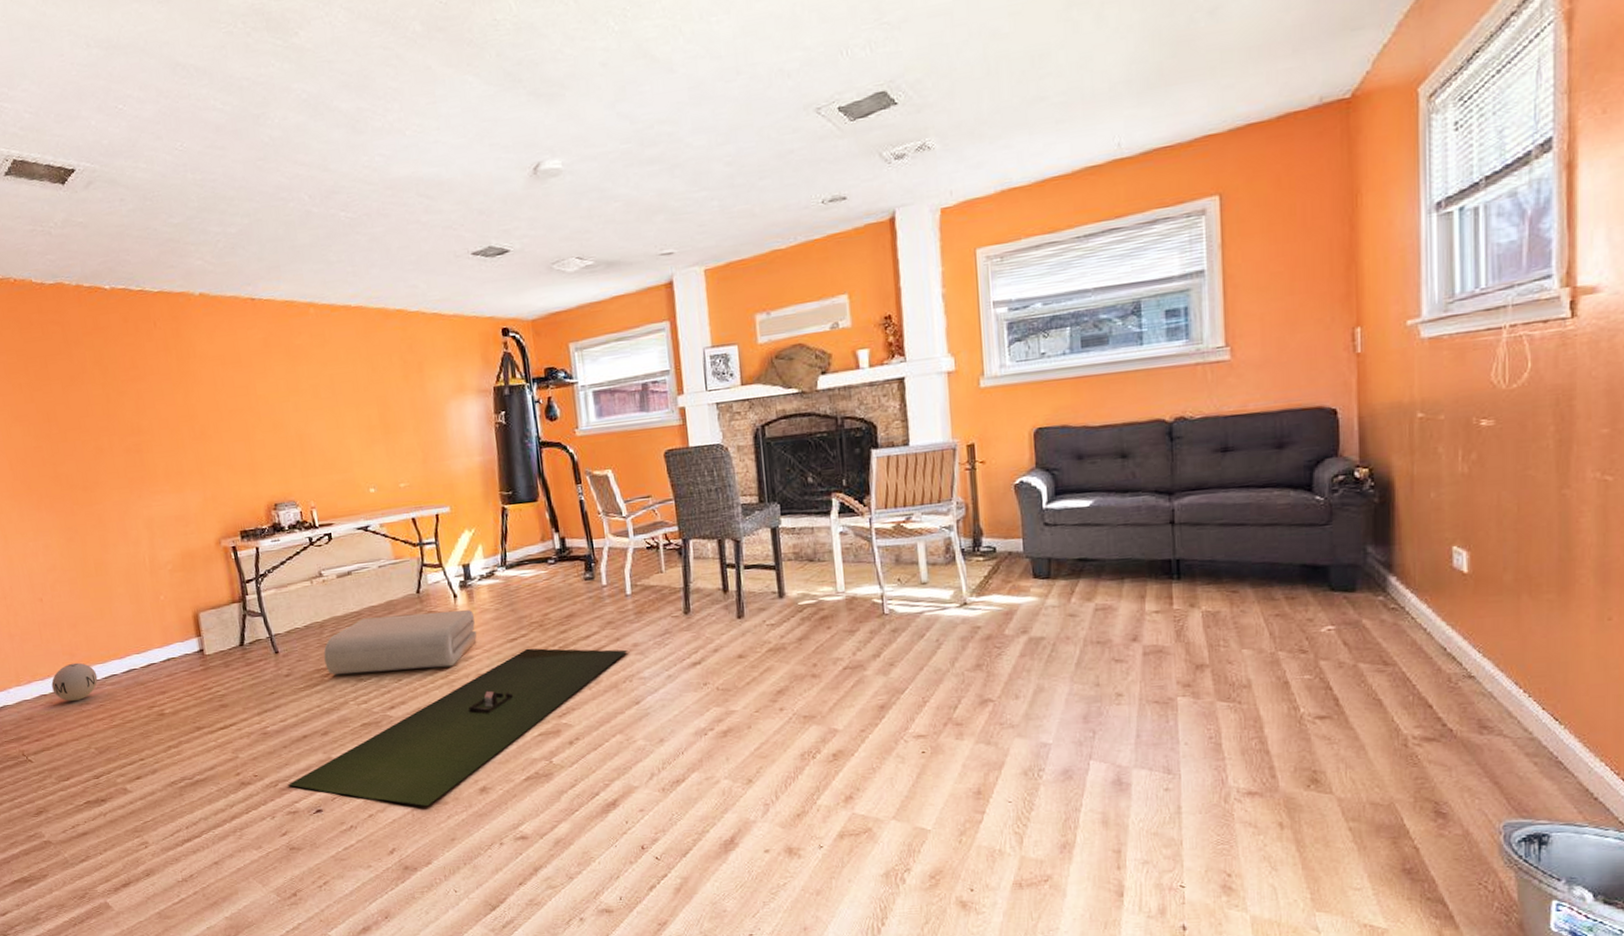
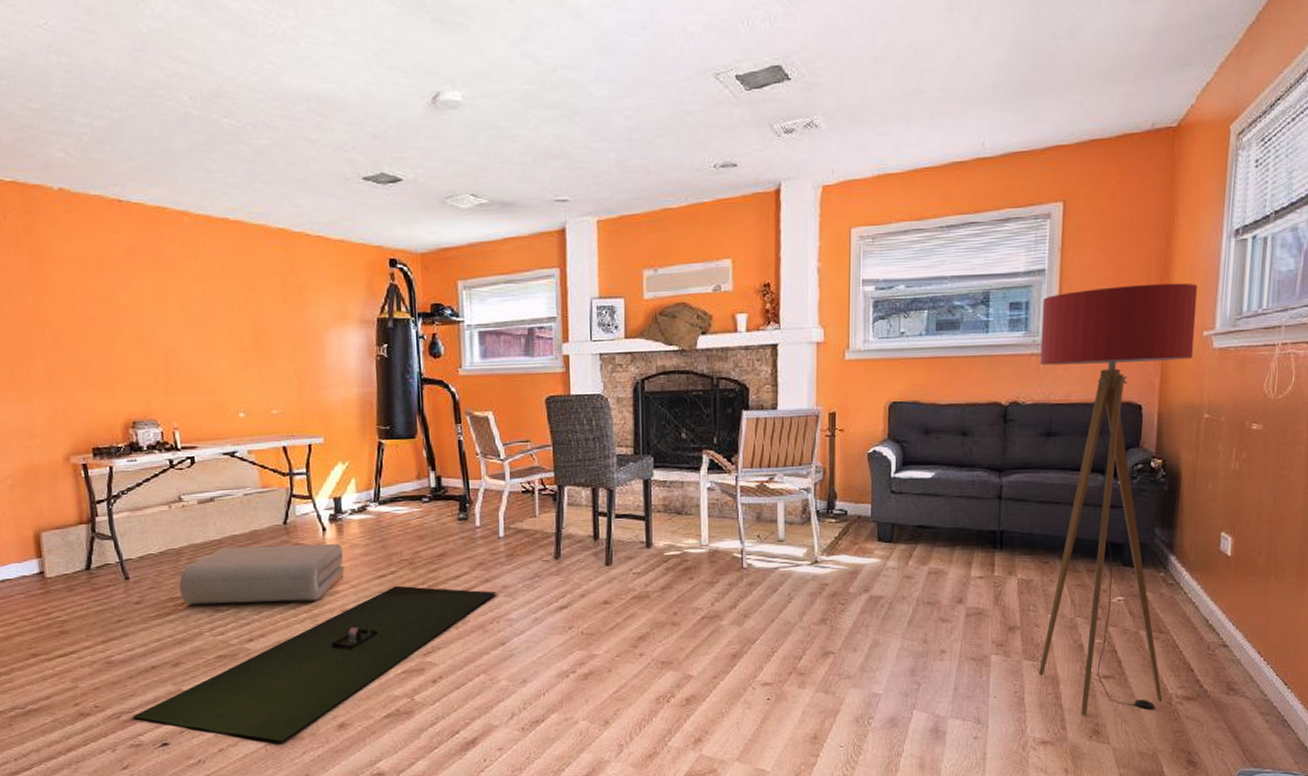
floor lamp: none [1204,268,1396,763] -> present [1039,282,1198,716]

